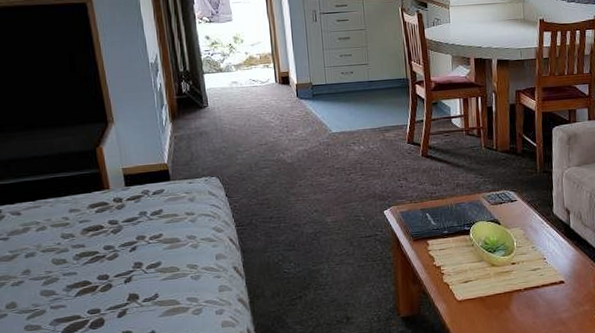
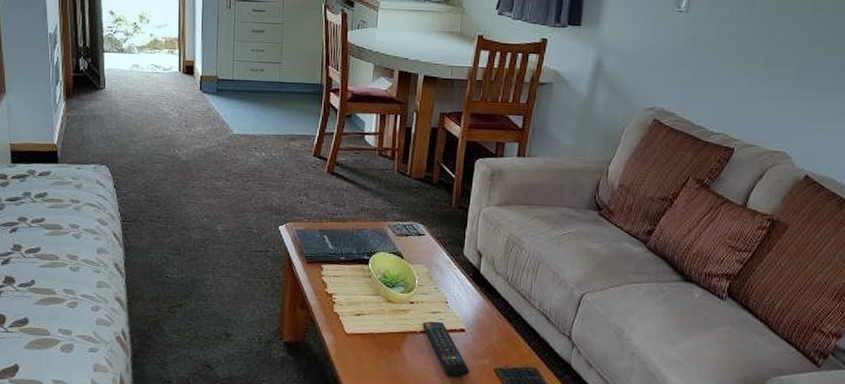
remote control: none [525,277,573,326] -> present [422,321,469,377]

